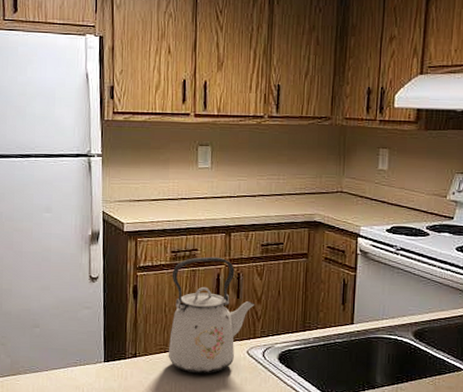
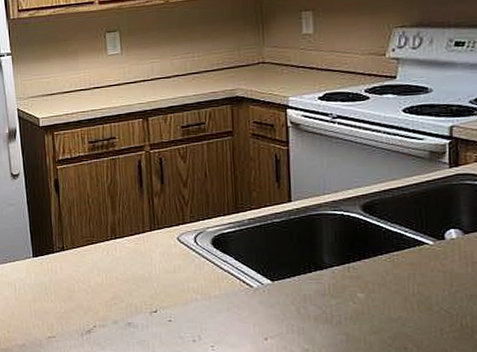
kettle: present [168,256,255,374] -> none [91,143,181,264]

